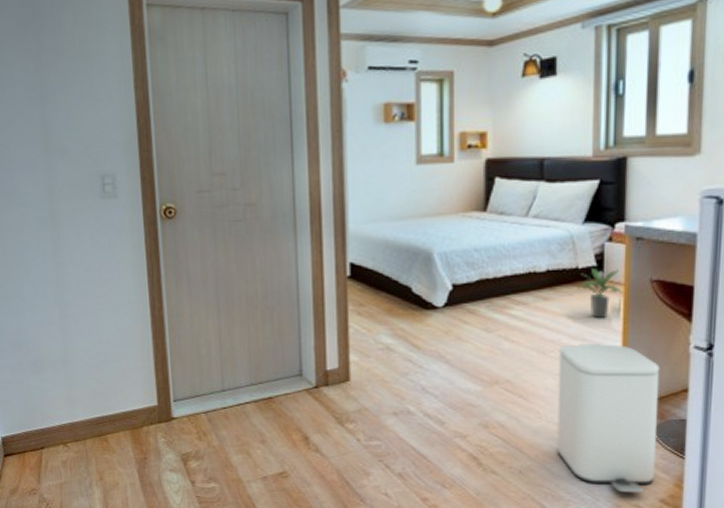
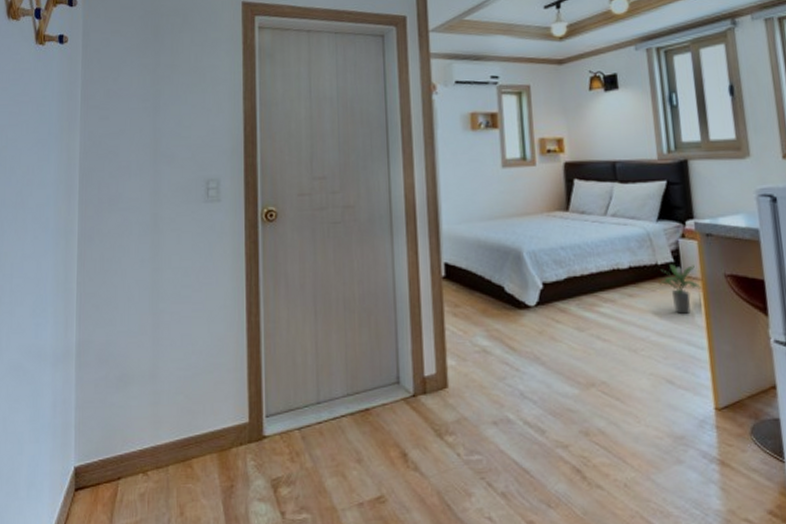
pedal bin: present [557,344,660,494] -> none [649,340,759,505]

